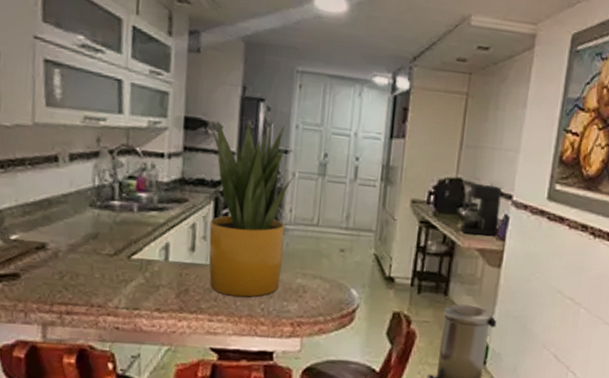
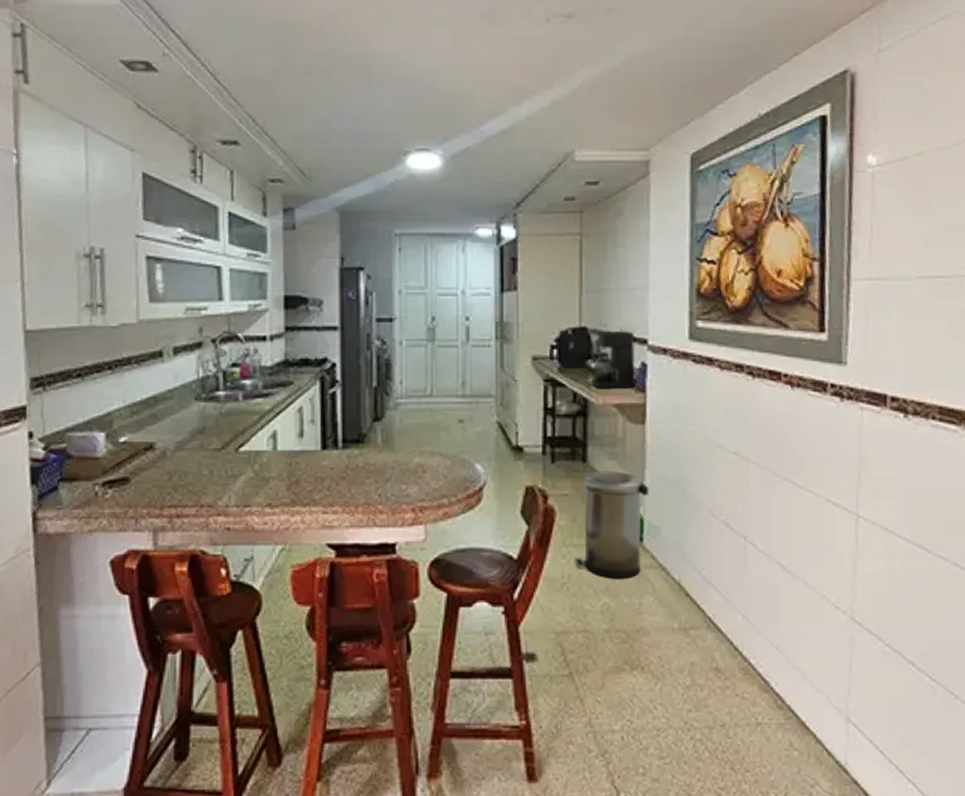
planter: present [208,121,296,297] -> none [308,290,403,483]

